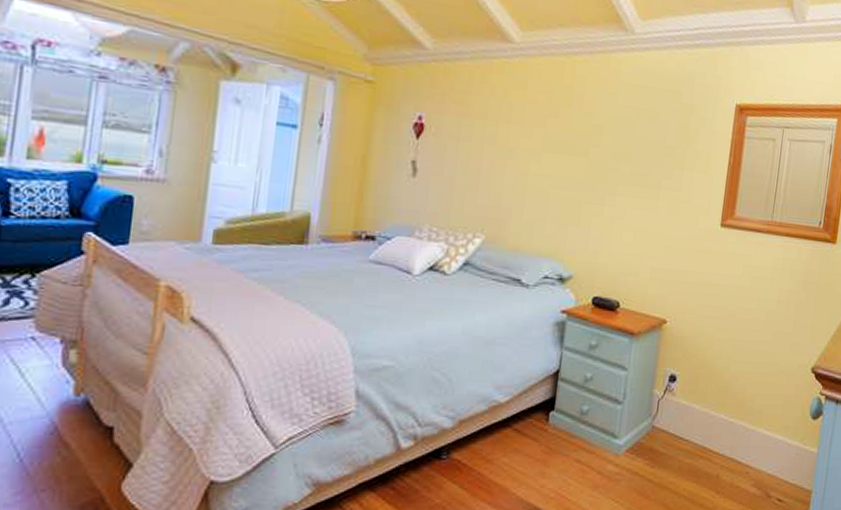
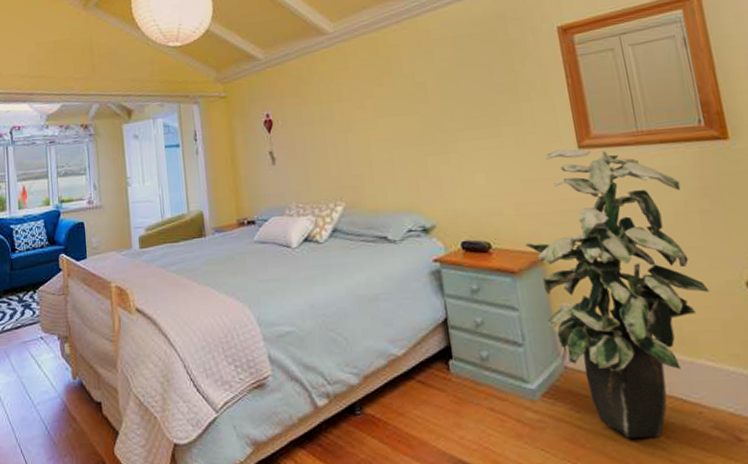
indoor plant: none [648,224,790,492] -> present [525,148,709,438]

